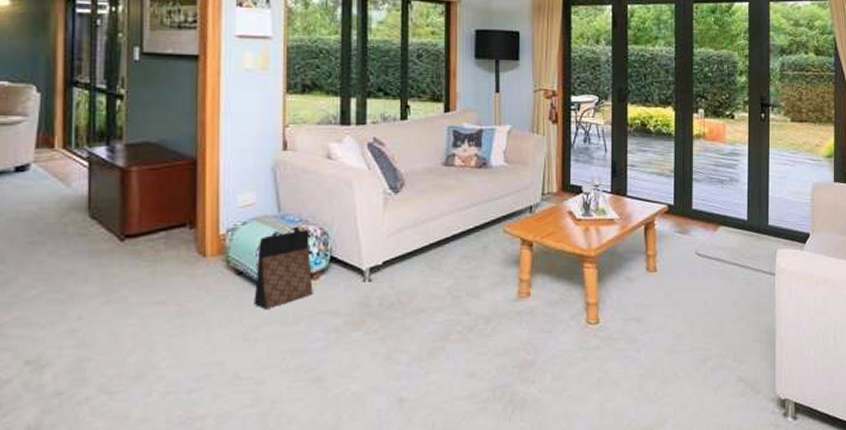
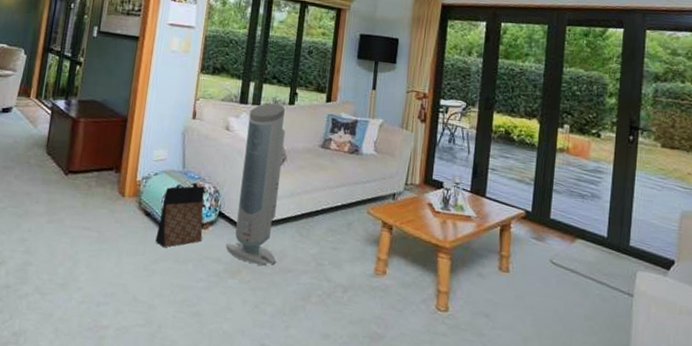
air purifier: none [343,121,405,310] -> present [225,103,286,266]

